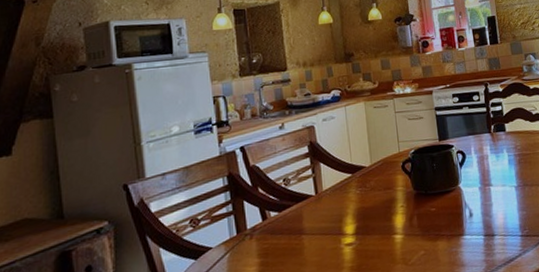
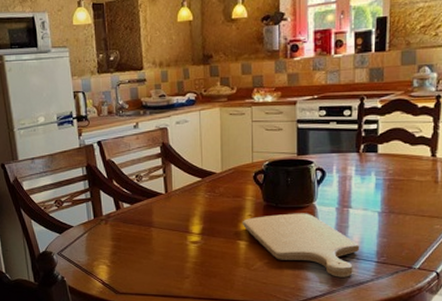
chopping board: none [395,196,505,258] -> present [242,213,360,277]

